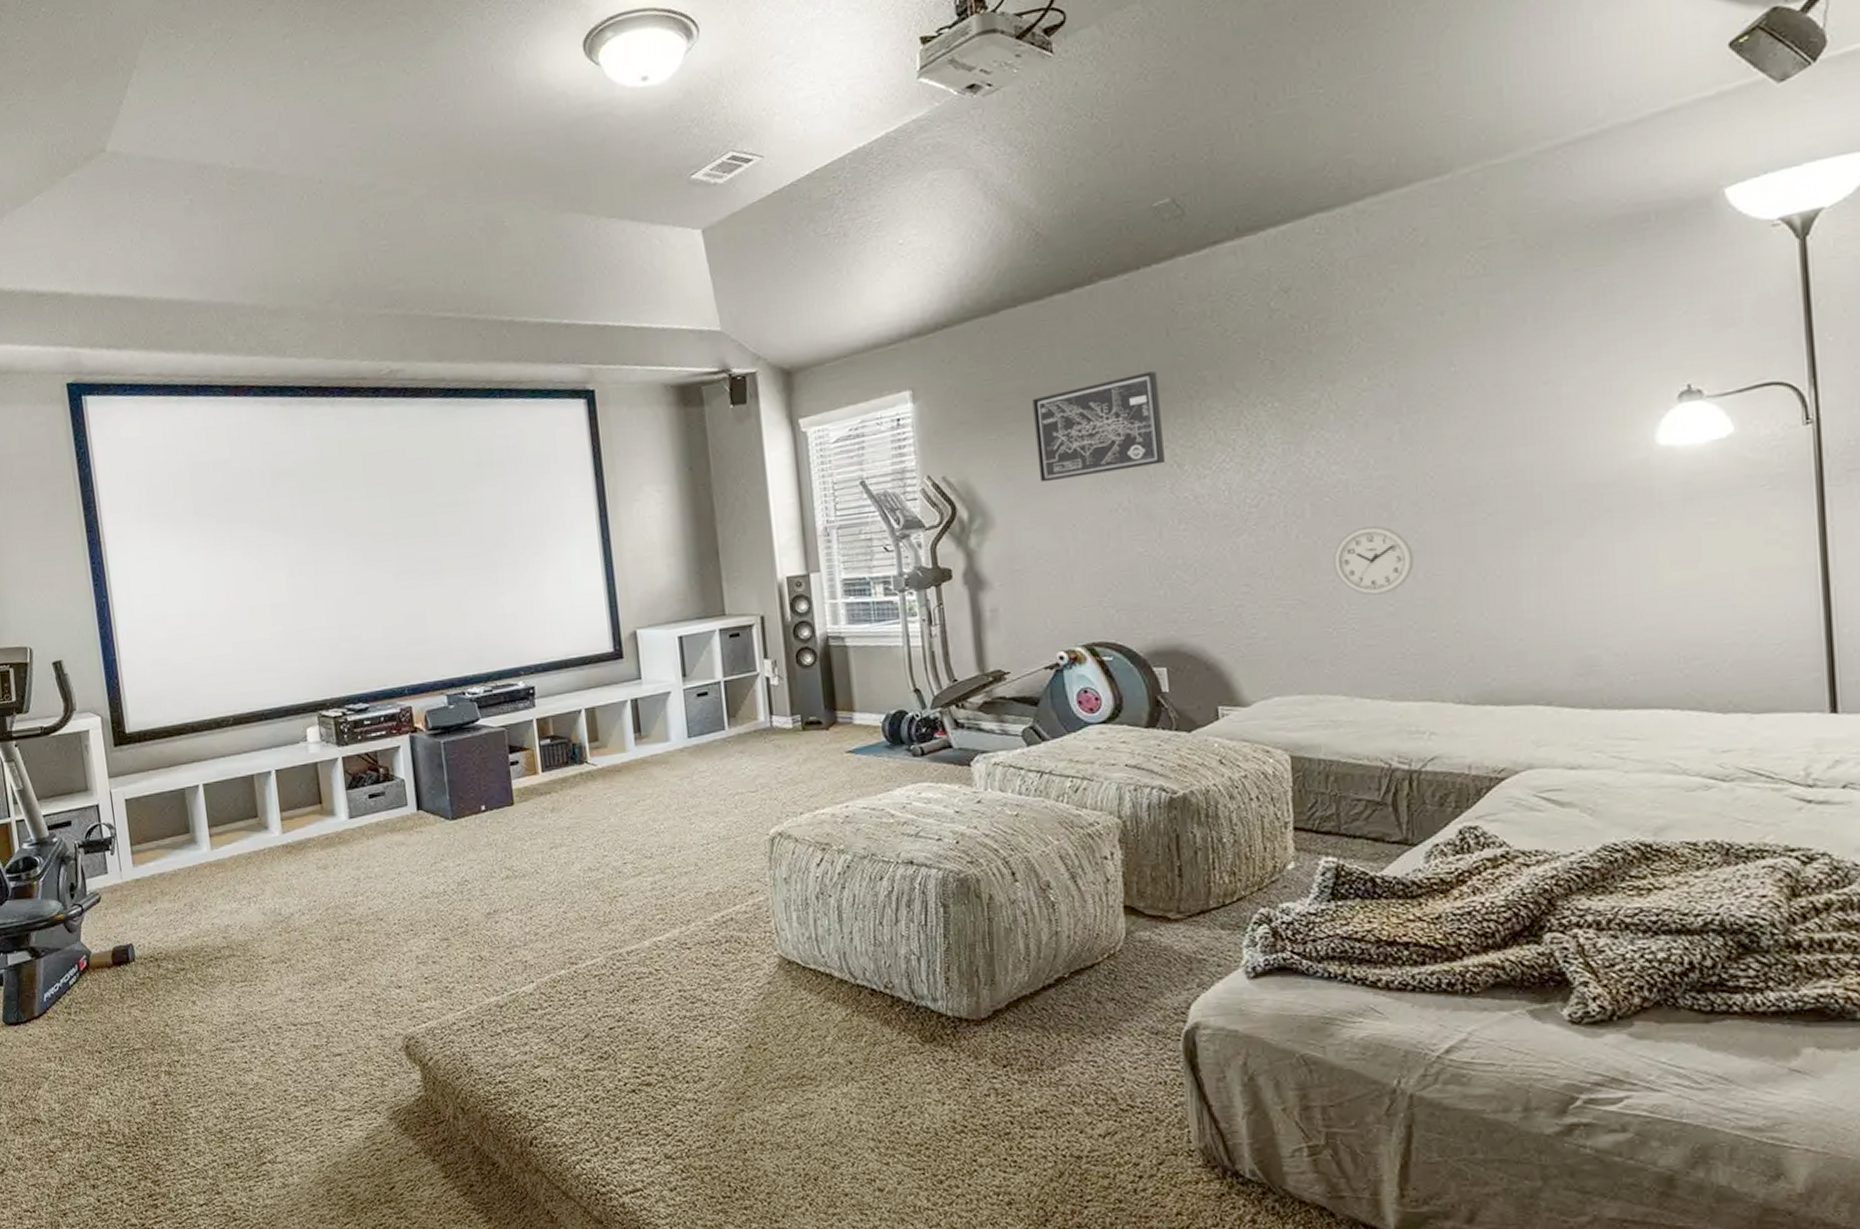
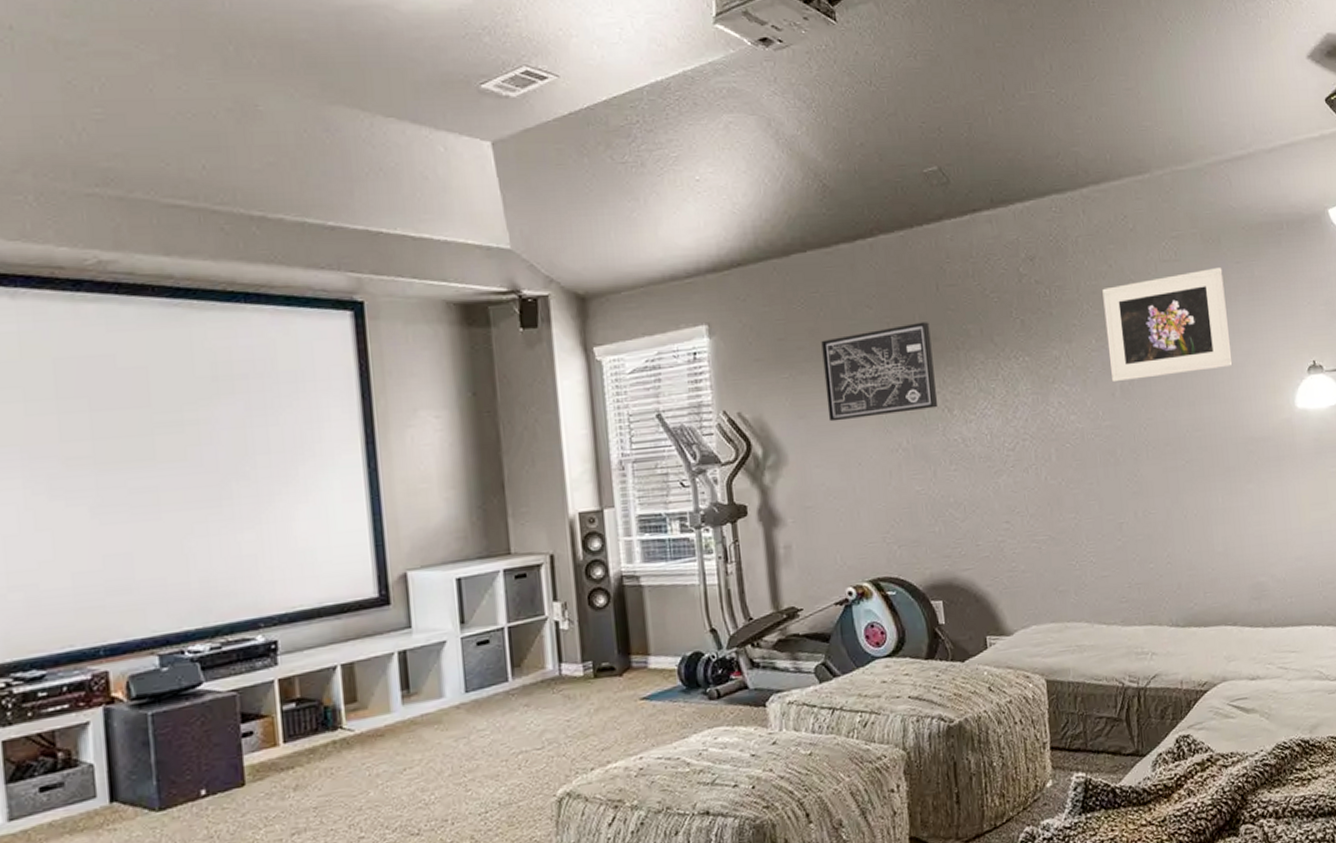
wall clock: present [1333,525,1414,596] -> none [1074,469,1135,532]
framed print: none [1379,277,1562,424] -> present [1102,266,1233,381]

